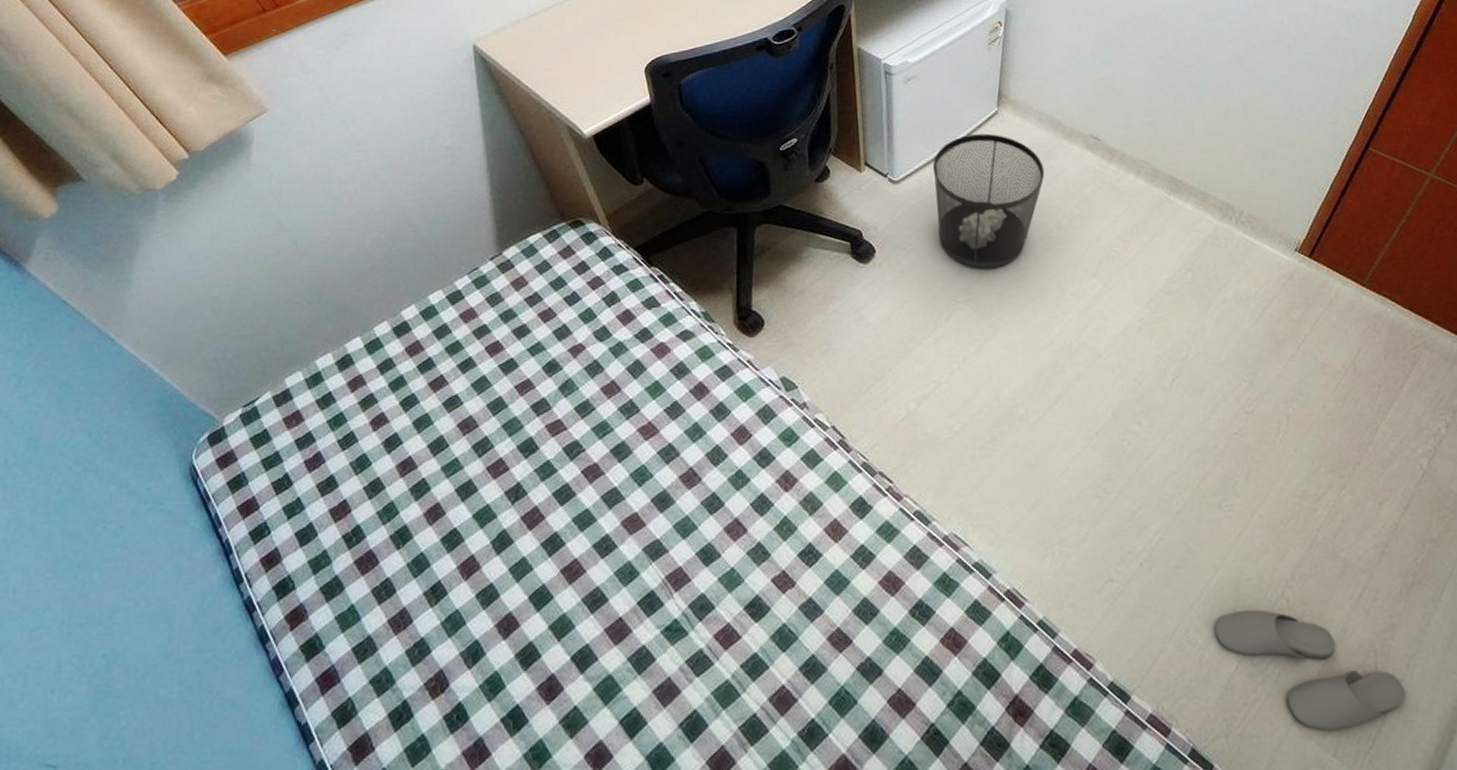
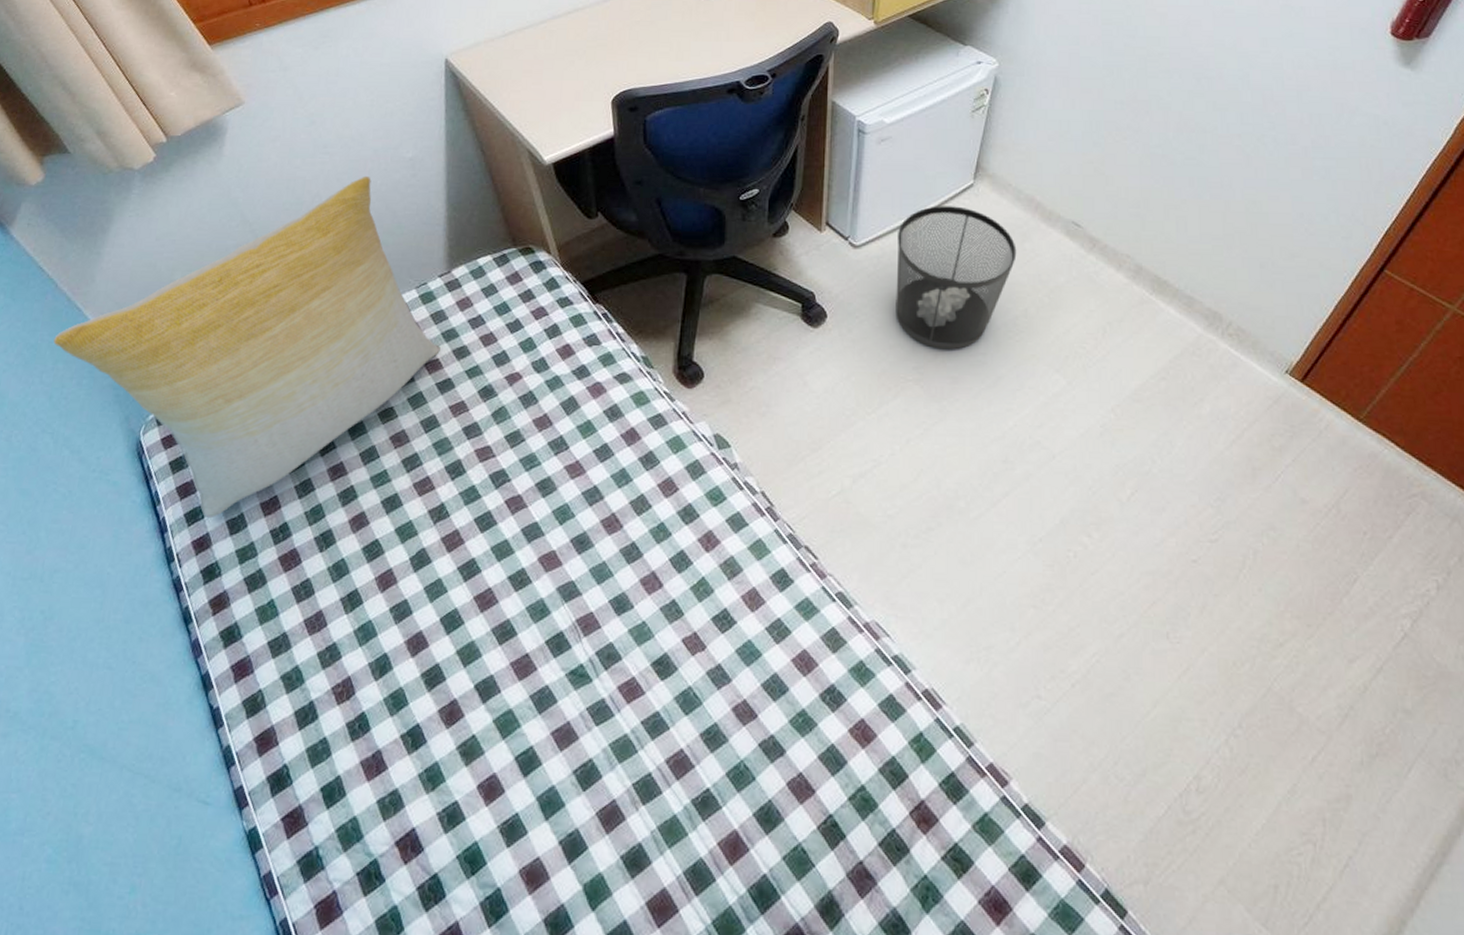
pillow: none [87,168,499,534] -> present [53,175,440,519]
slippers: present [1214,609,1407,731] -> none [1146,752,1354,899]

